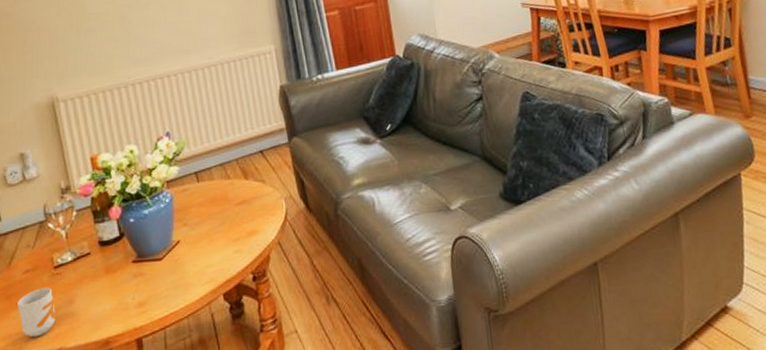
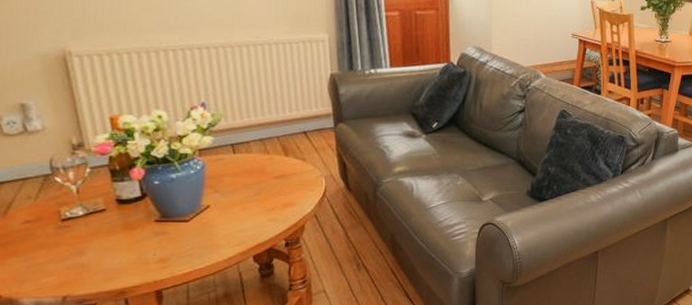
mug: present [18,287,56,338] -> none [15,239,62,285]

